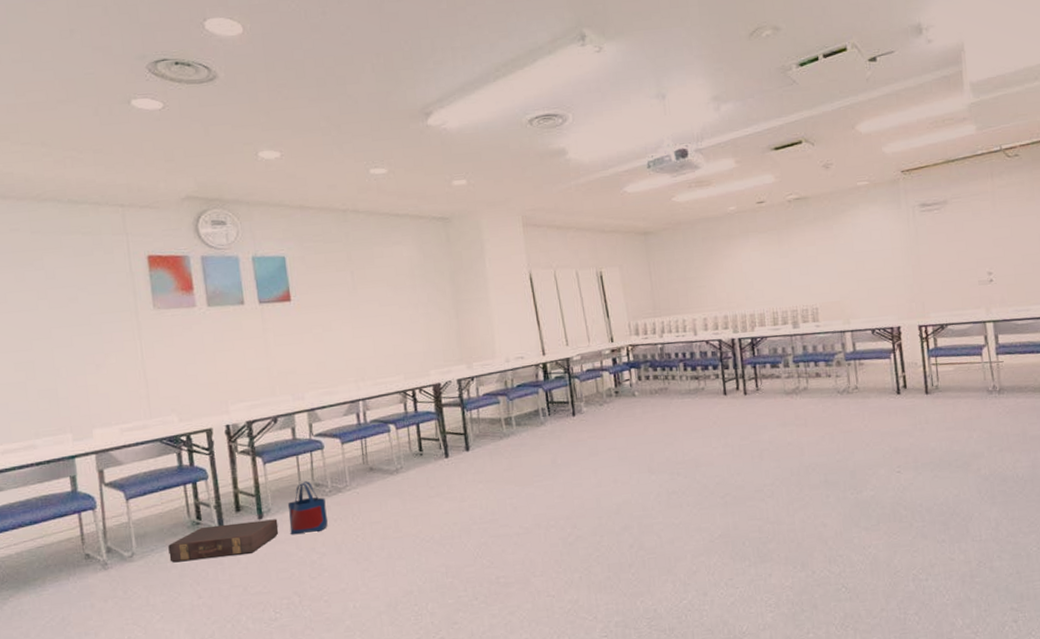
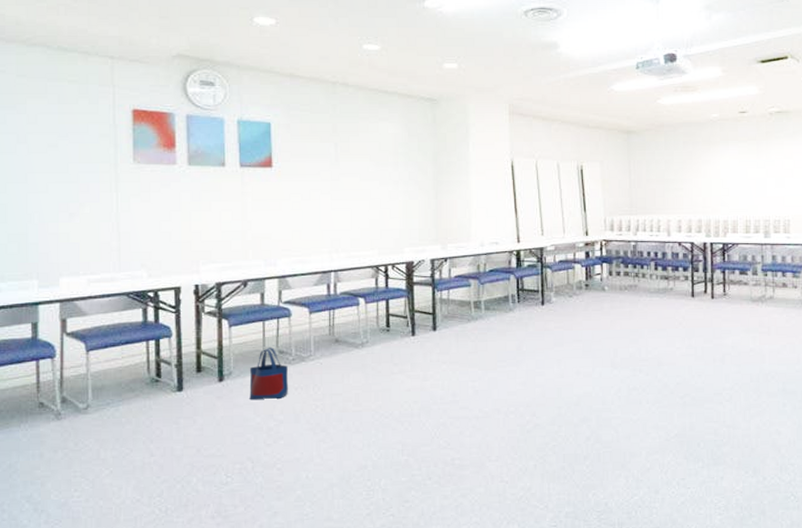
briefcase: present [168,519,279,563] -> none [125,382,238,418]

